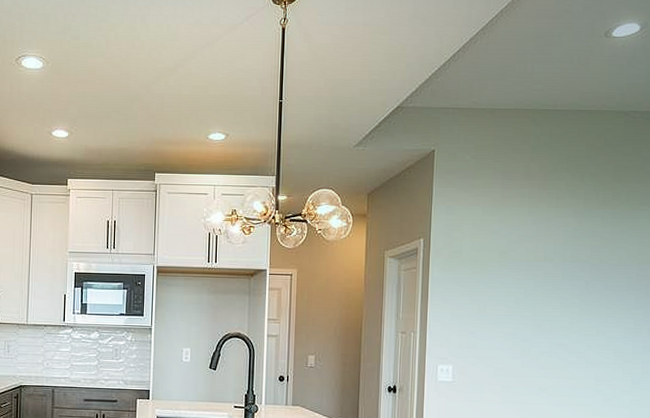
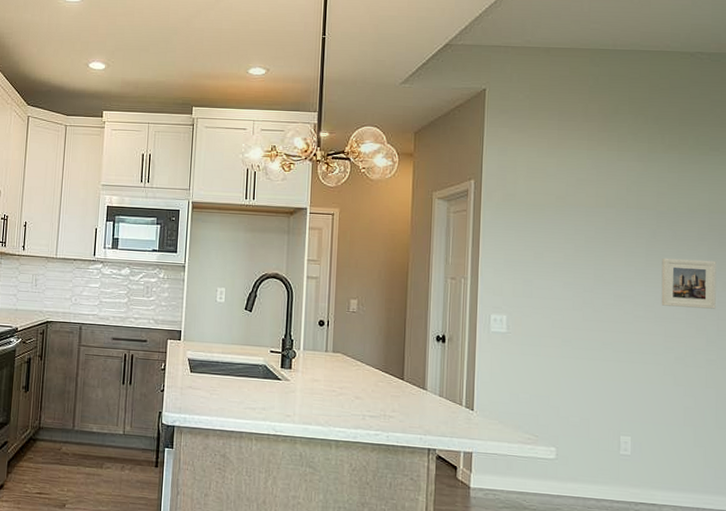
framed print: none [592,307,643,354] -> present [661,258,716,309]

